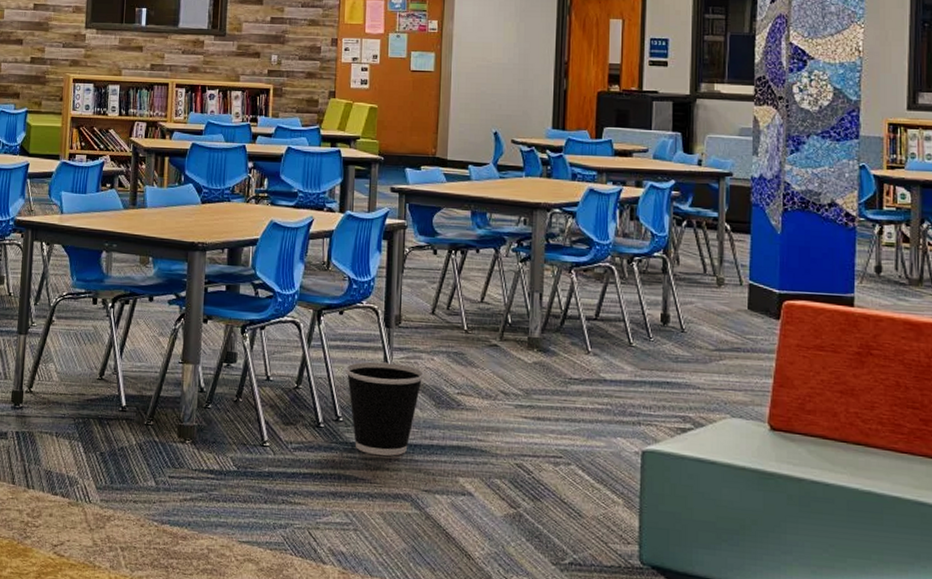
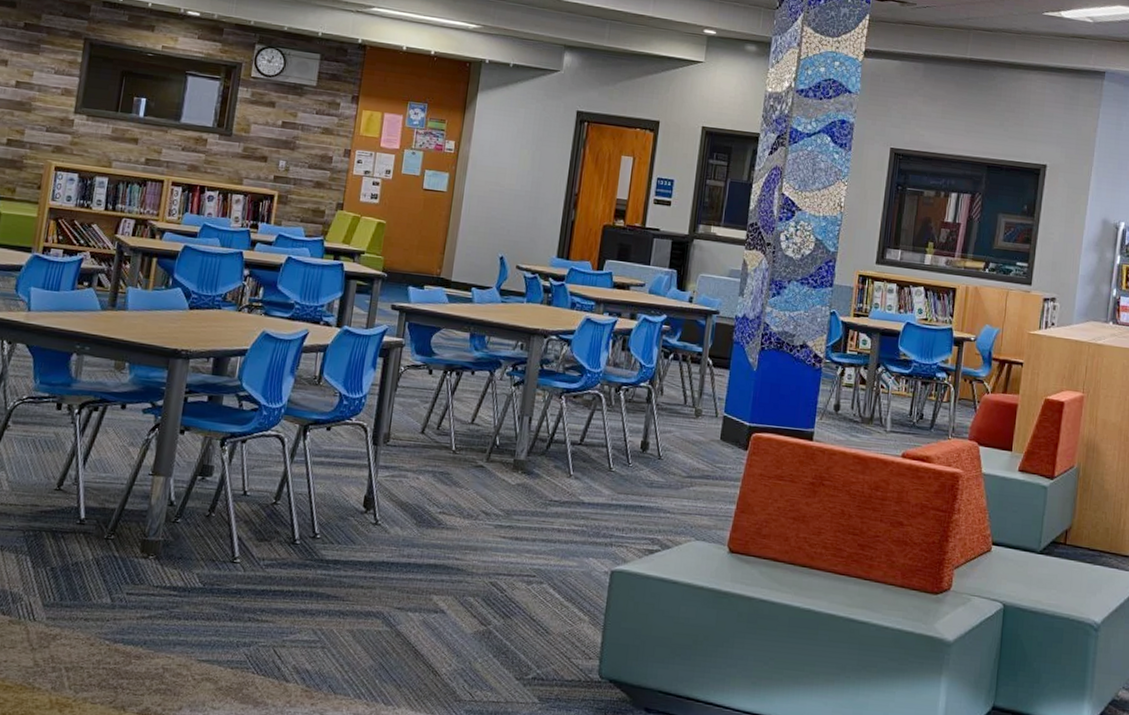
wastebasket: present [346,361,425,456] -> none [328,478,409,574]

